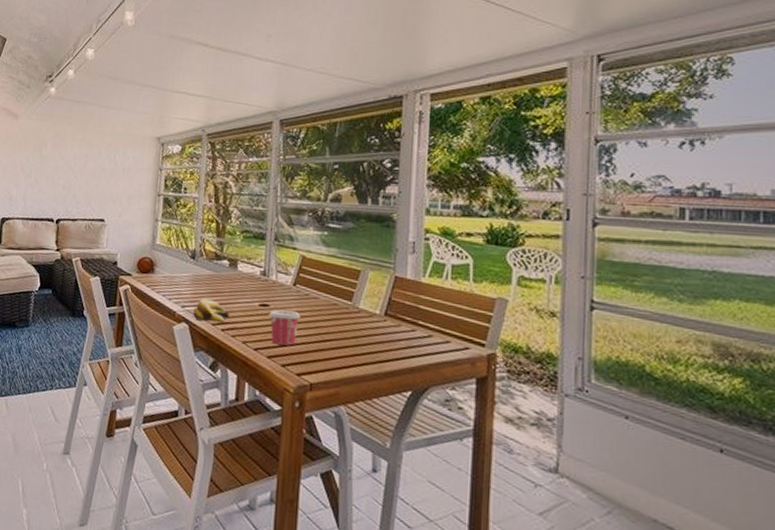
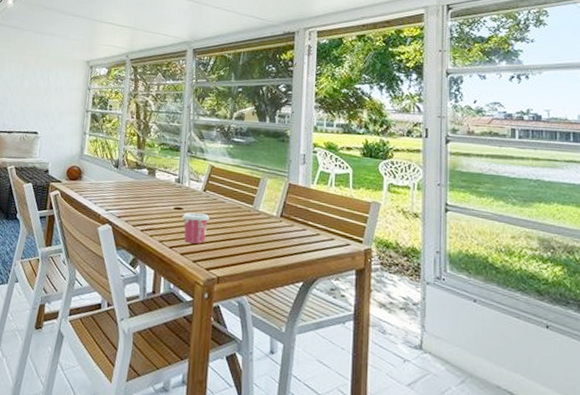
banana: present [193,299,230,323] -> none [116,203,148,225]

